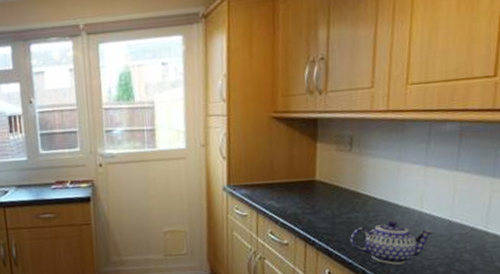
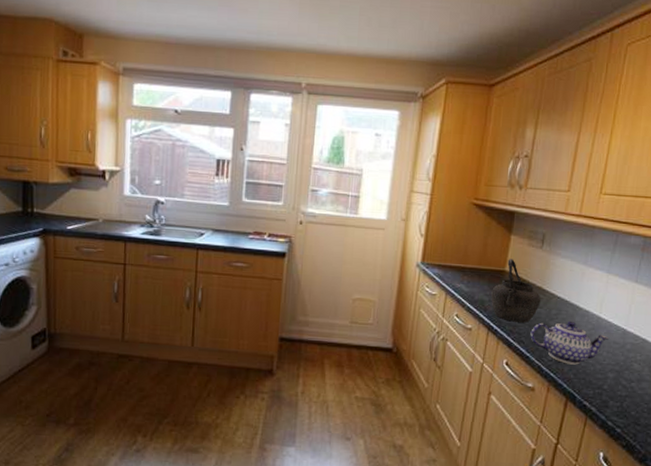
kettle: none [304,167,356,231] -> present [491,259,541,323]

